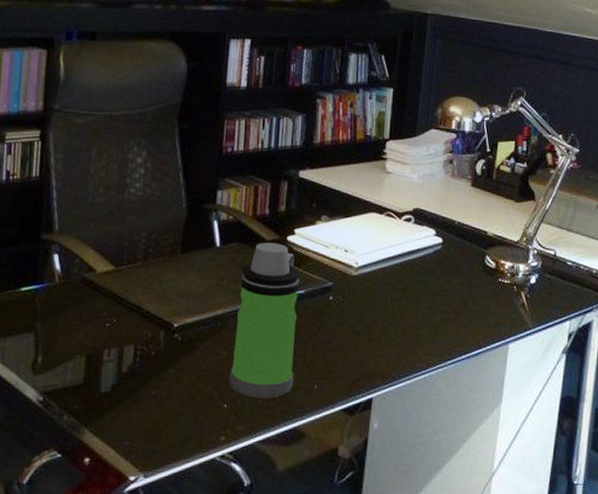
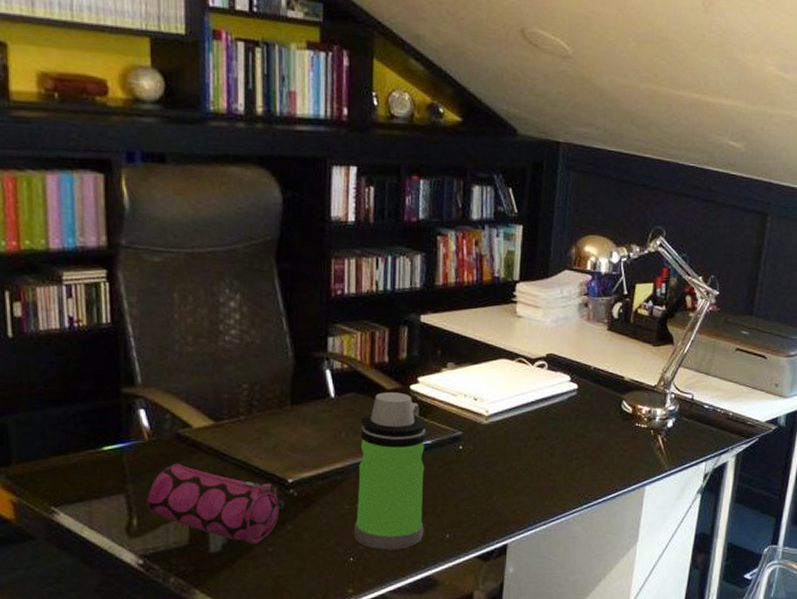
pencil case: none [51,305,171,386] -> present [147,463,286,544]

